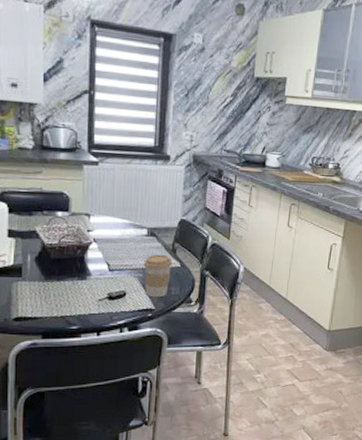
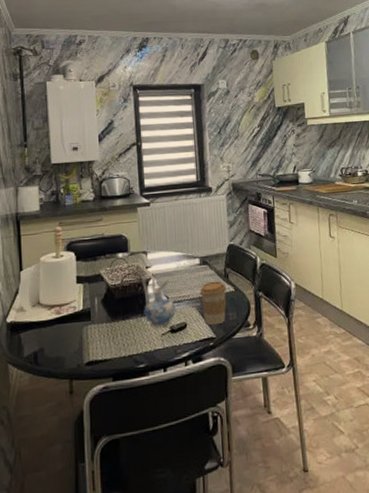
ceramic pitcher: none [81,237,116,293] -> present [142,273,176,328]

